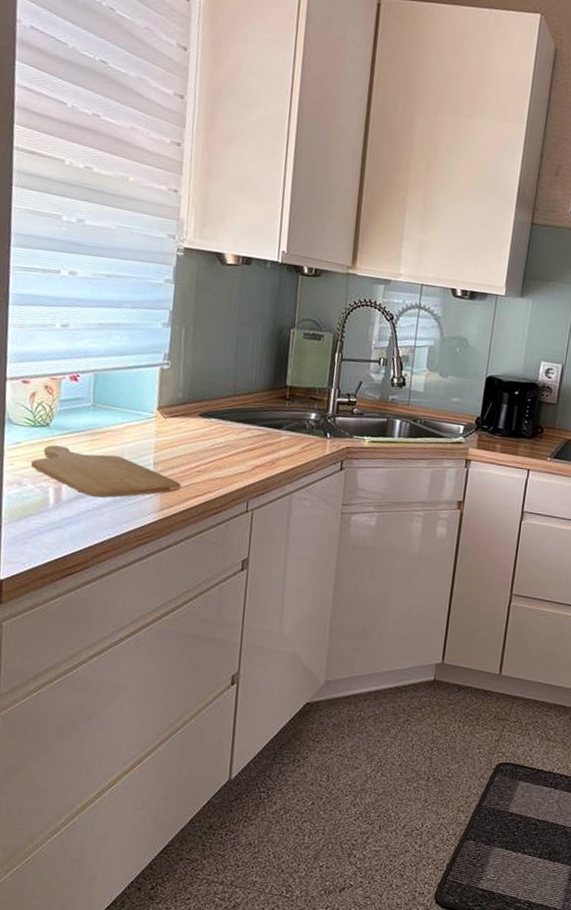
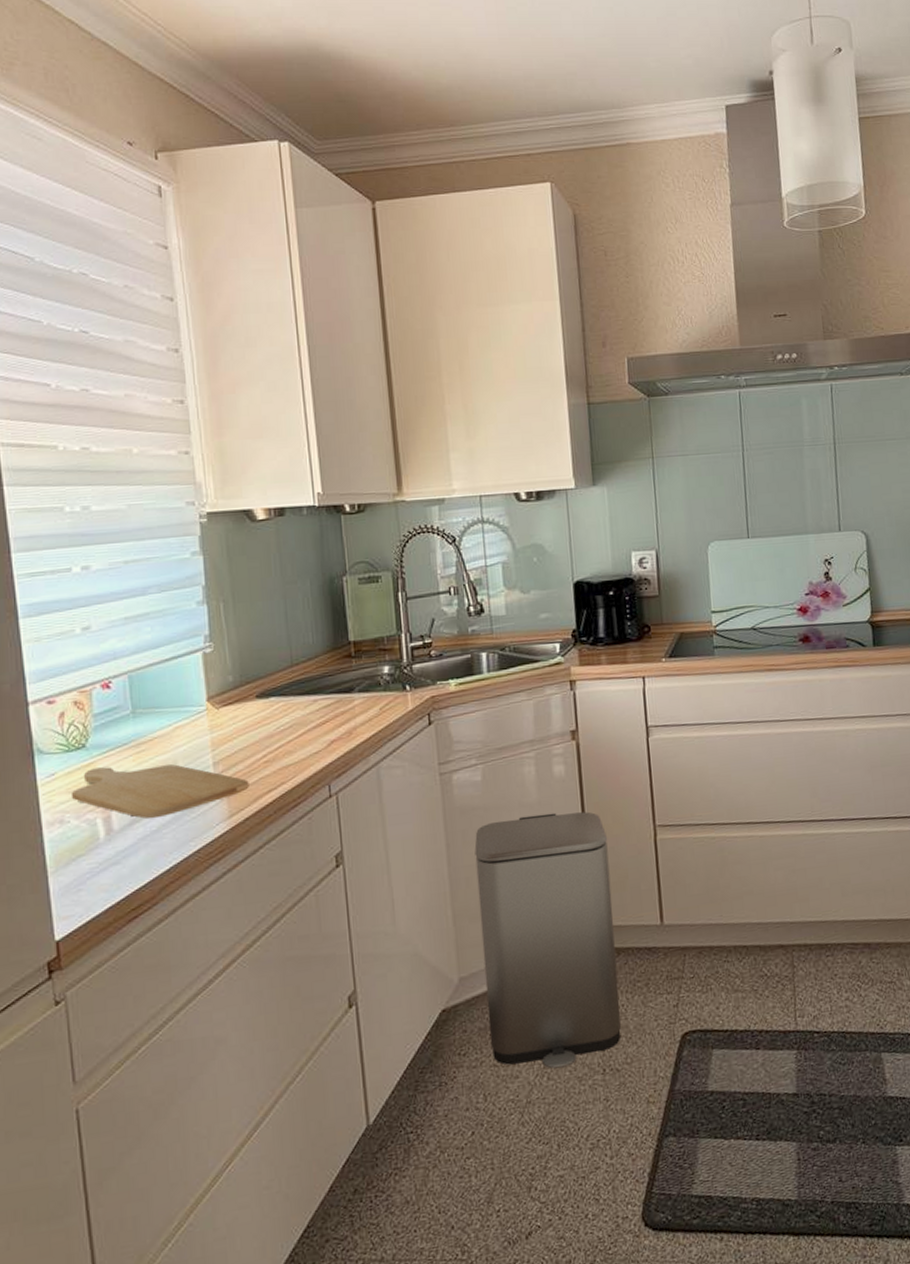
pedal bin: none [340,562,471,769] -> present [474,811,621,1069]

